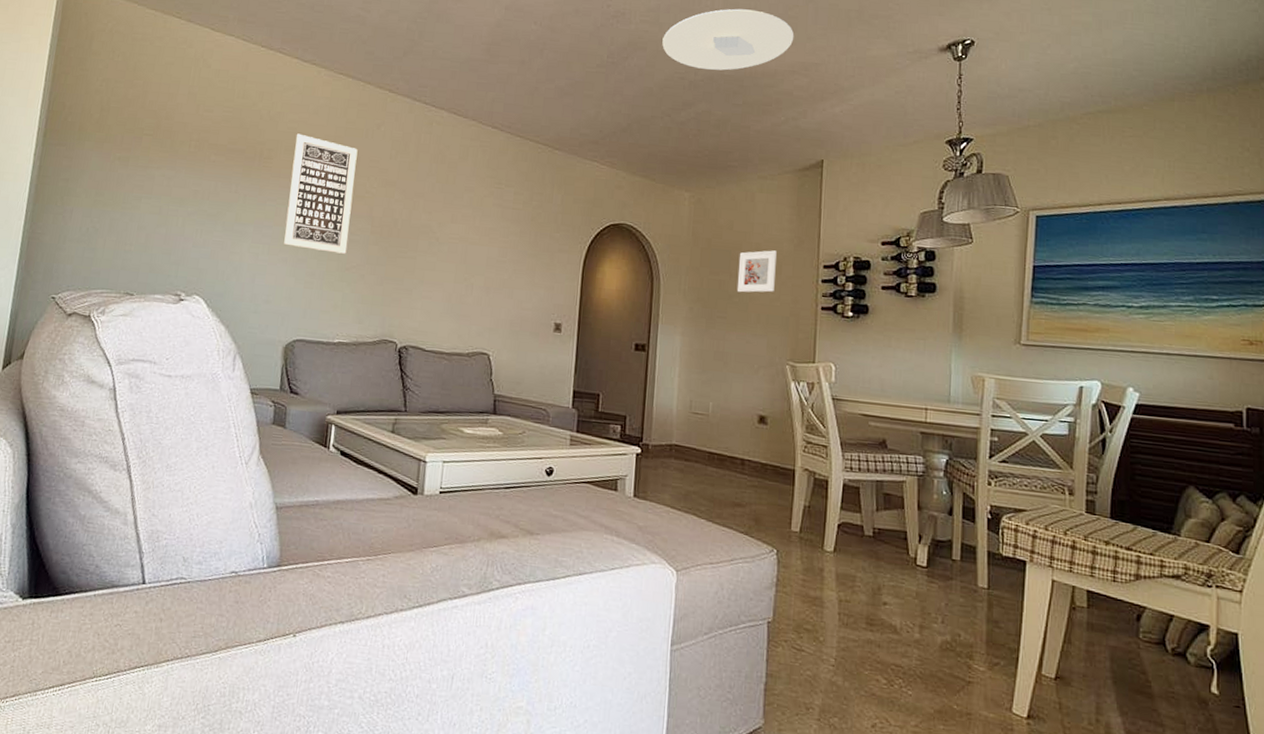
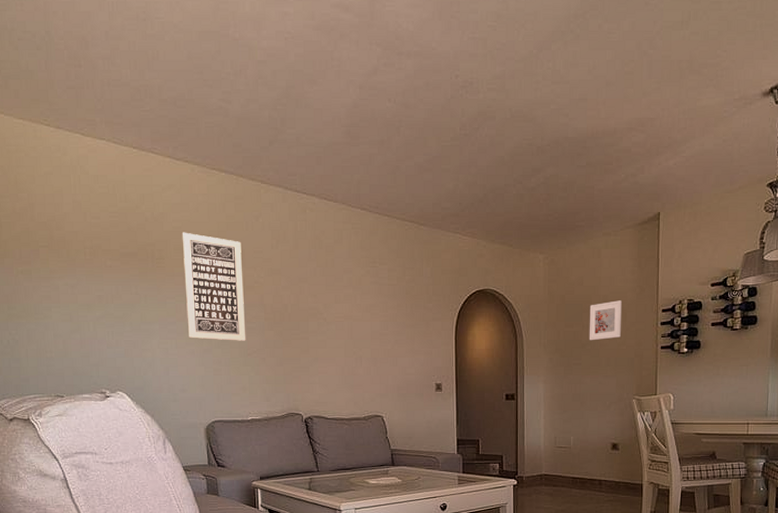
ceiling light: present [662,8,795,71] -> none [510,68,631,133]

